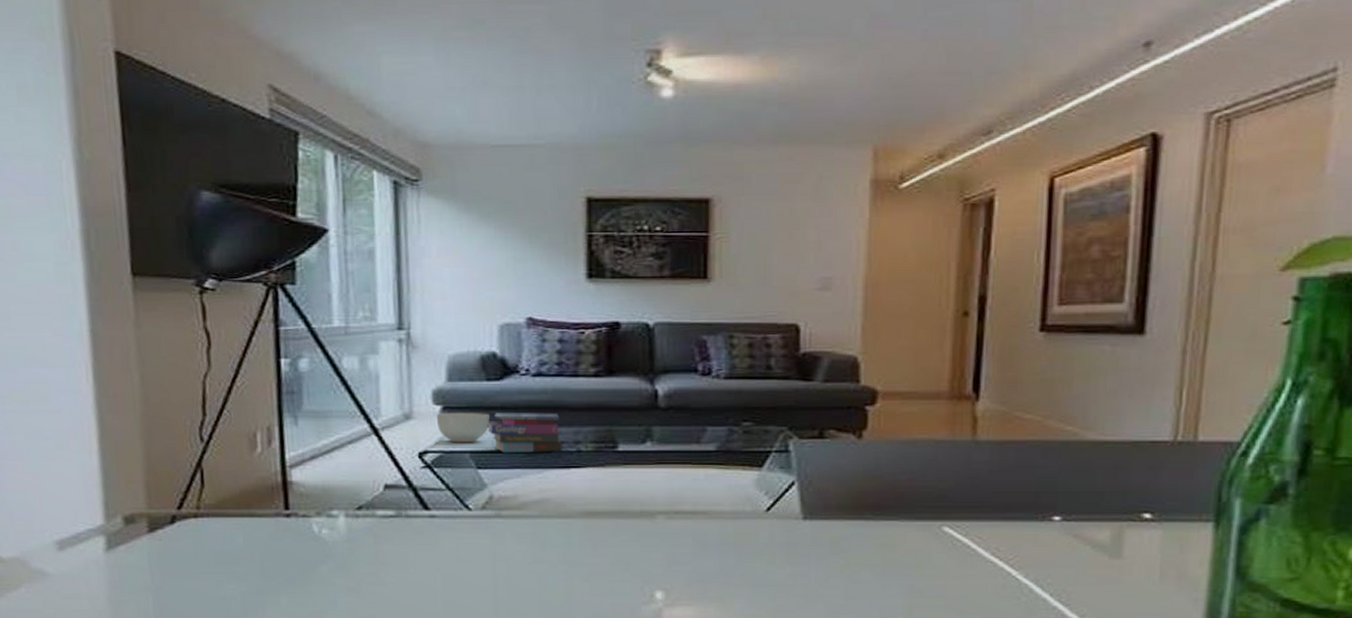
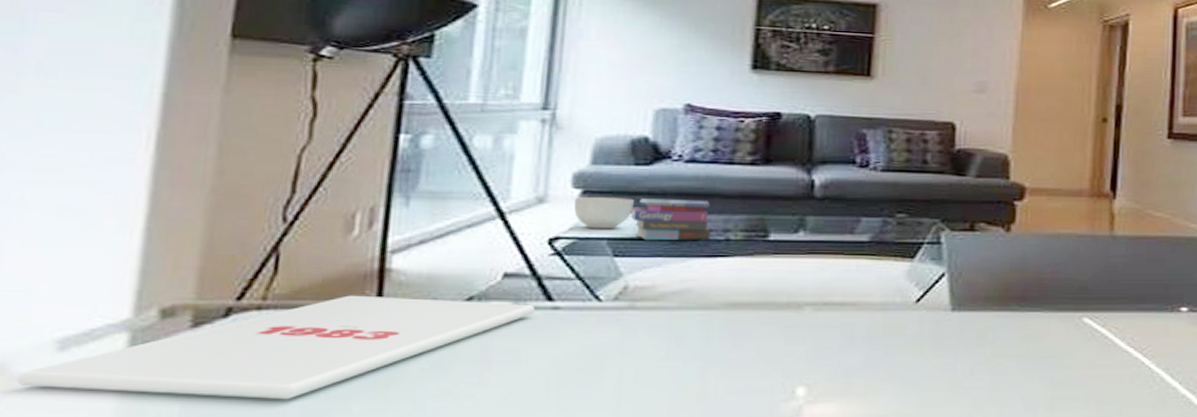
magazine: none [34,505,415,593] -> present [16,295,536,400]

